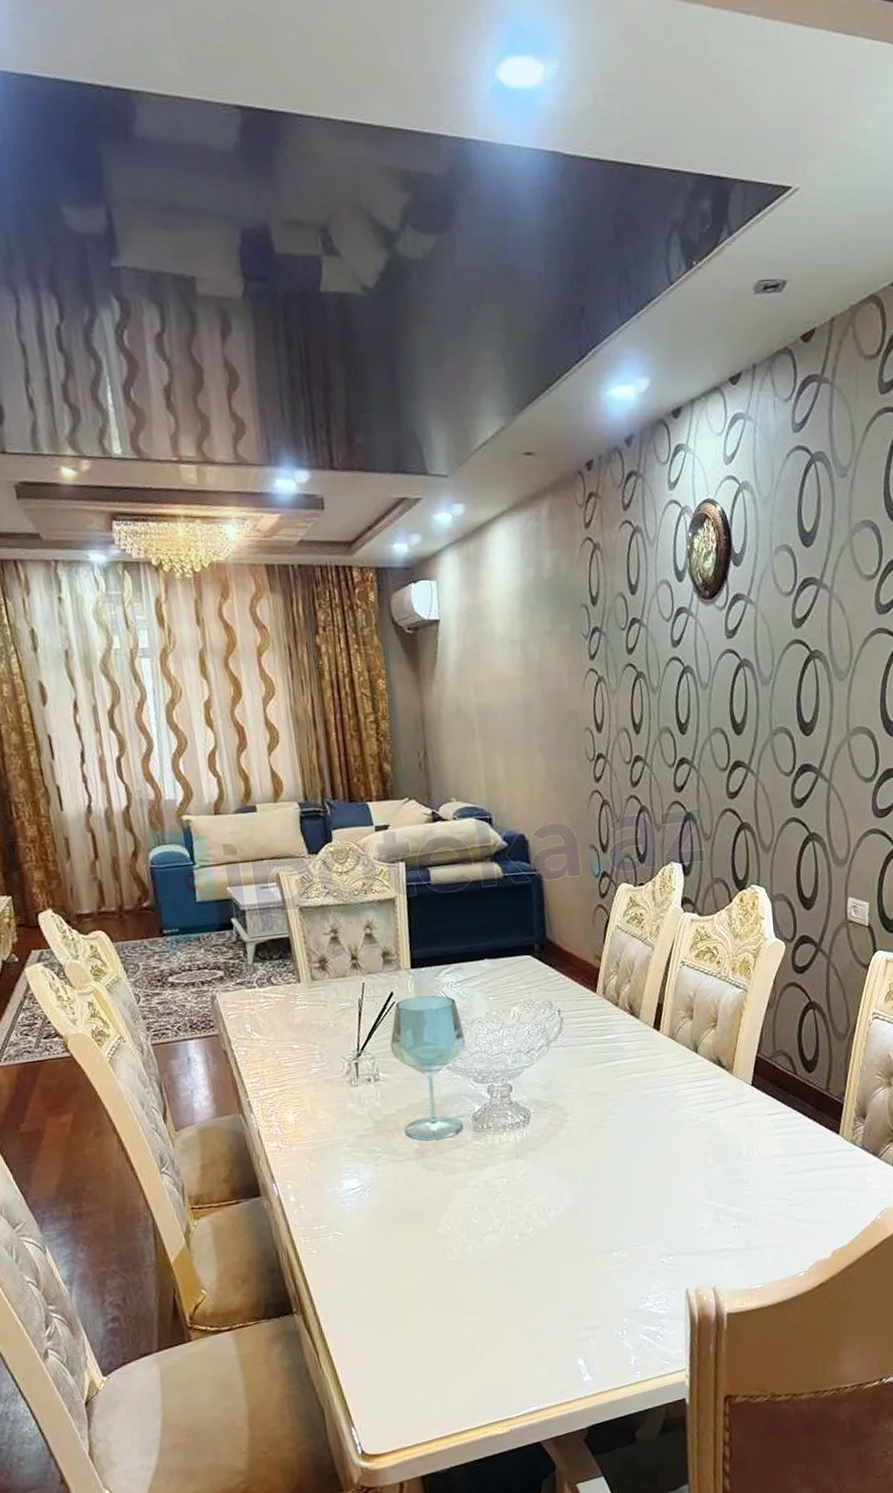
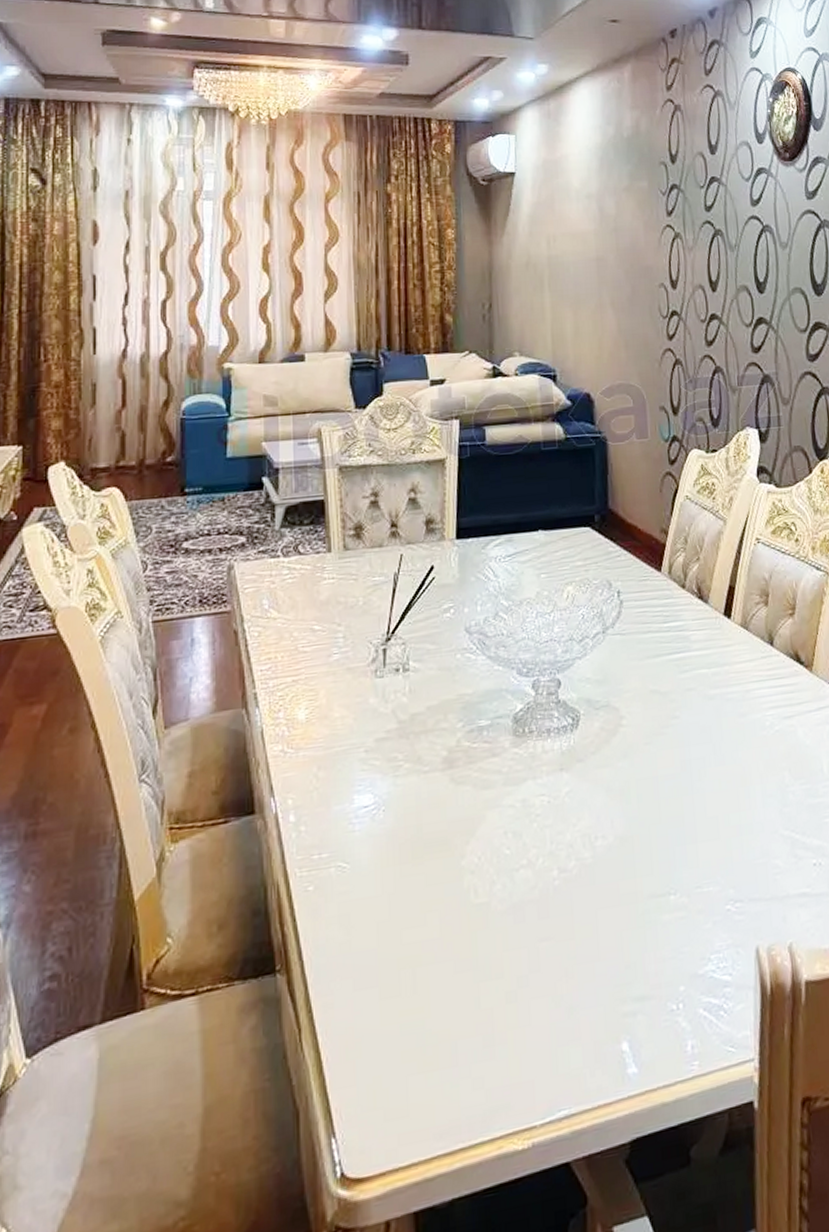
wine glass: present [389,995,467,1141] -> none [424,570,512,747]

